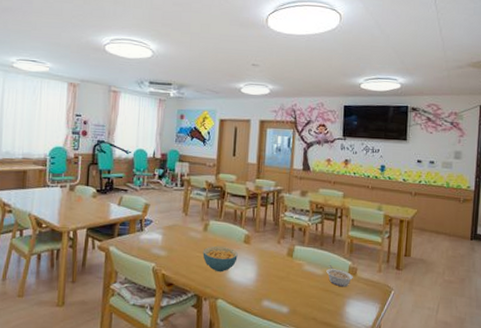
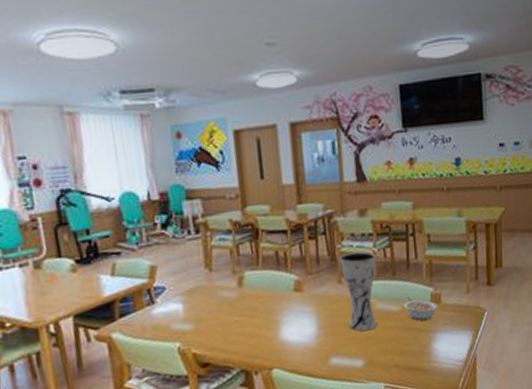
cereal bowl: present [202,246,238,272] -> none [242,301,290,336]
vase: none [281,222,310,285] -> present [339,251,377,332]

